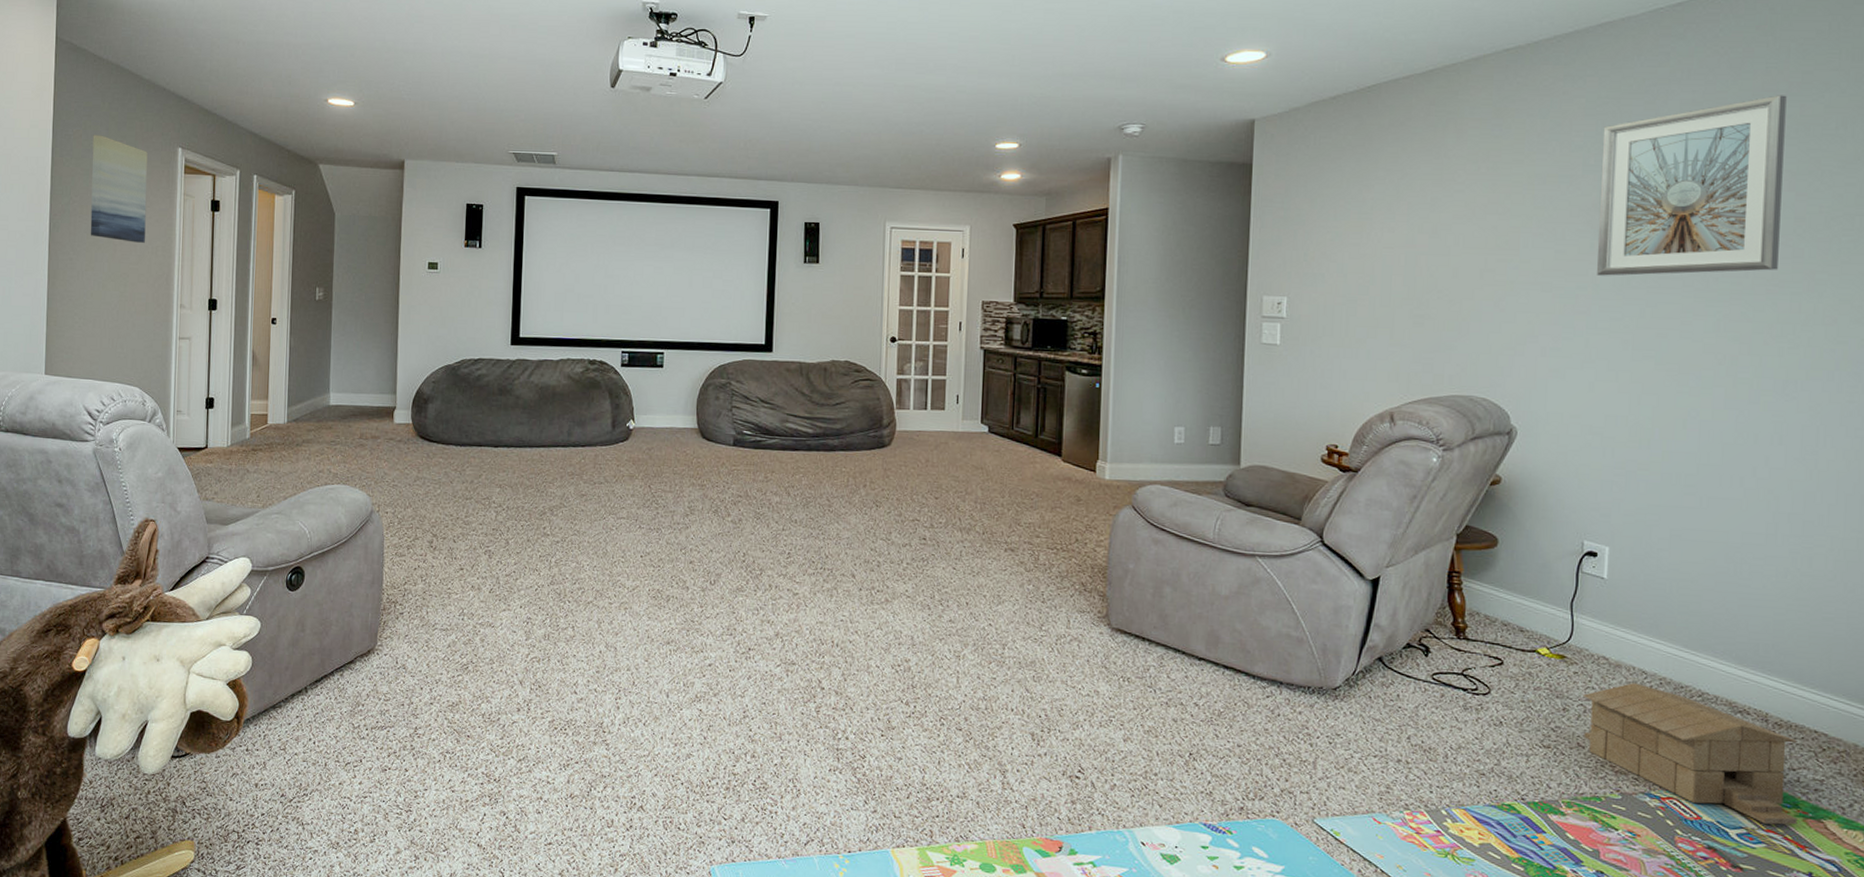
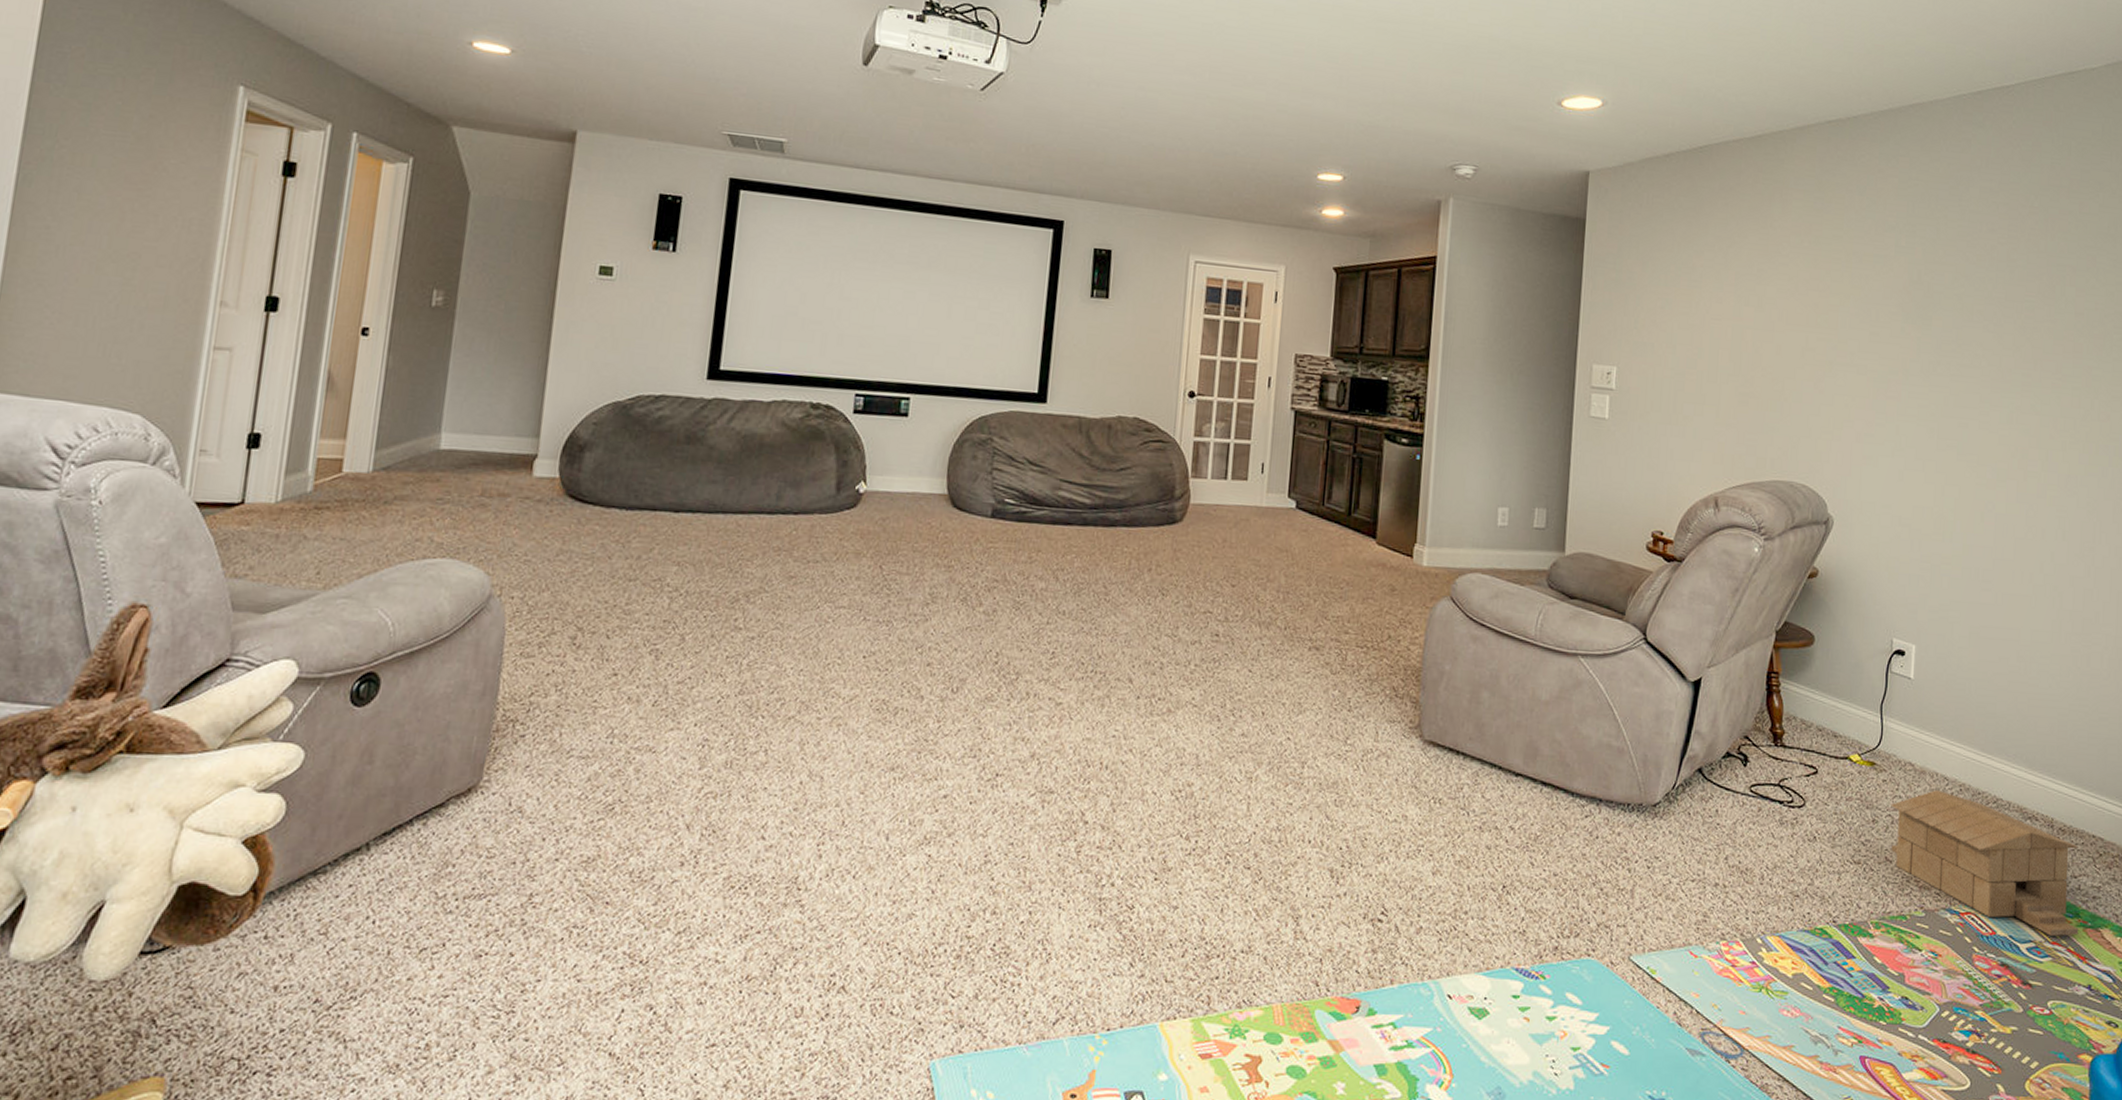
wall art: present [90,135,148,243] -> none [83,56,190,212]
picture frame: present [1597,95,1787,276] -> none [1907,190,2068,365]

